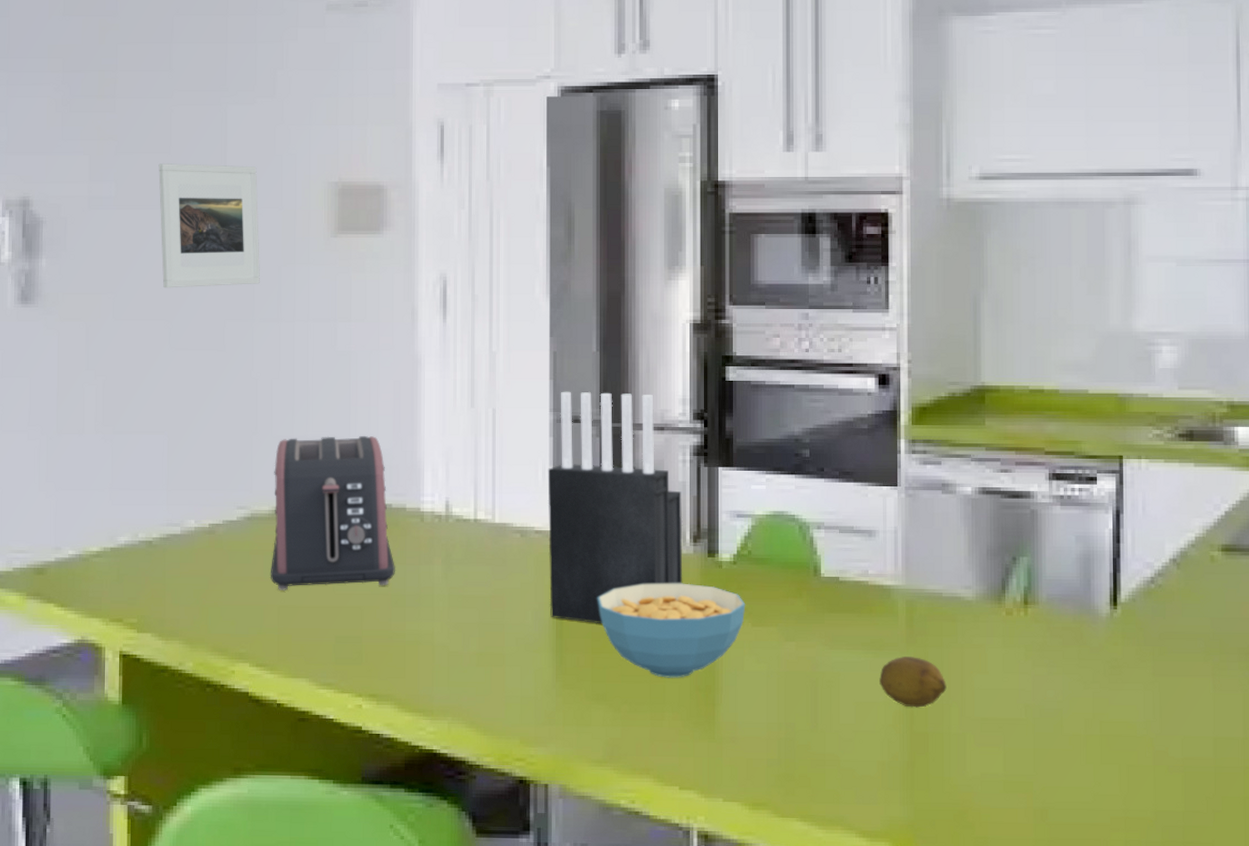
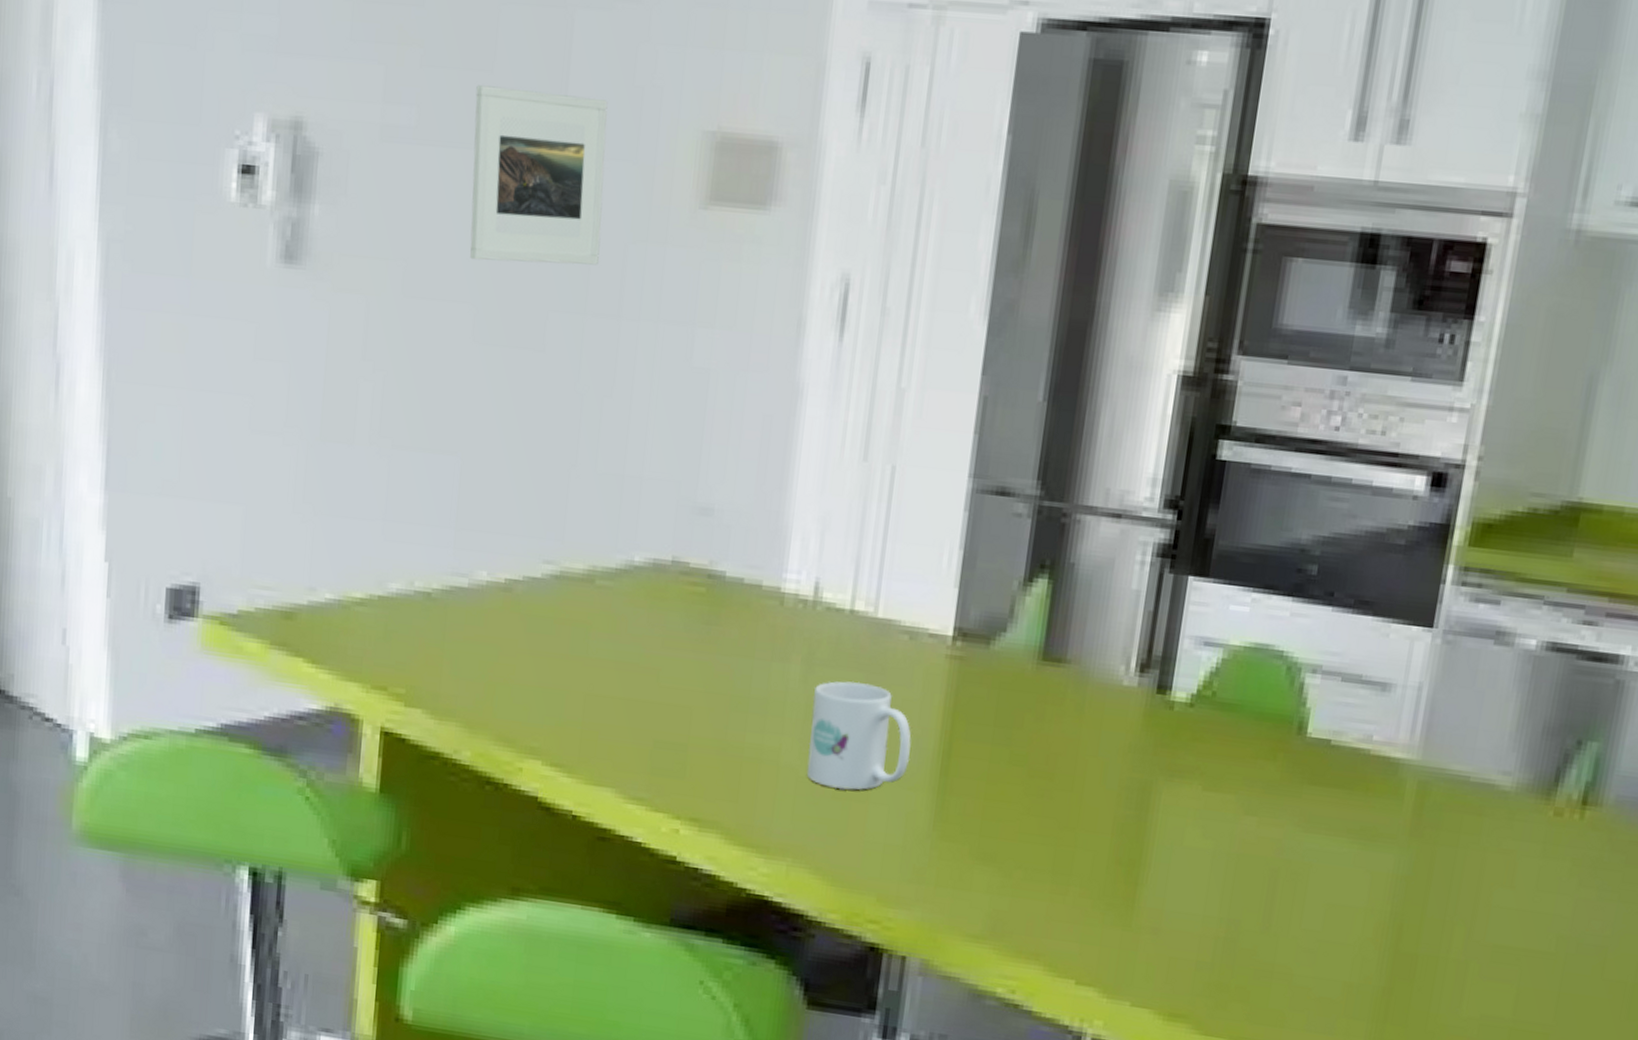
toaster: present [271,436,395,590] -> none [578,477,740,684]
mug: none [453,573,532,659] -> present [807,681,911,790]
knife block: present [547,391,683,624] -> none [935,451,1134,765]
cereal bowl: present [597,583,746,678] -> none [1000,718,1199,846]
fruit: present [879,657,947,708] -> none [1363,853,1455,922]

